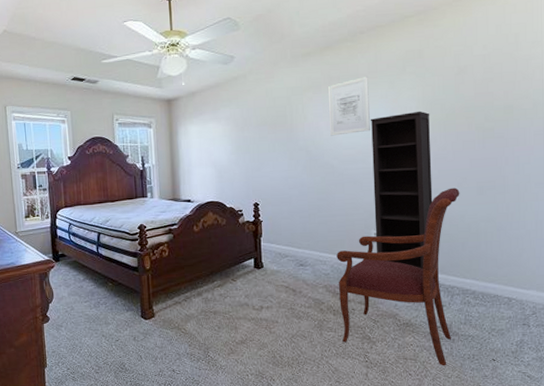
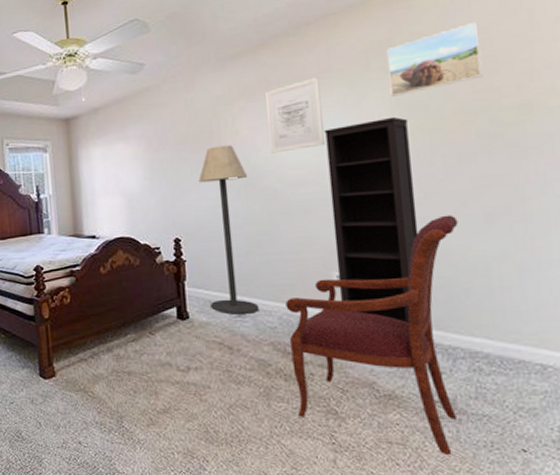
floor lamp: none [274,128,317,264] -> present [198,145,260,314]
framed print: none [418,41,482,95] -> present [387,22,483,97]

